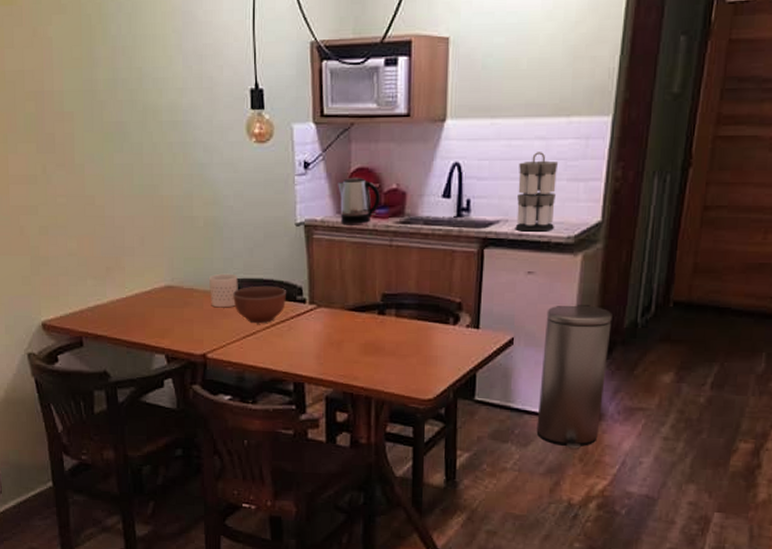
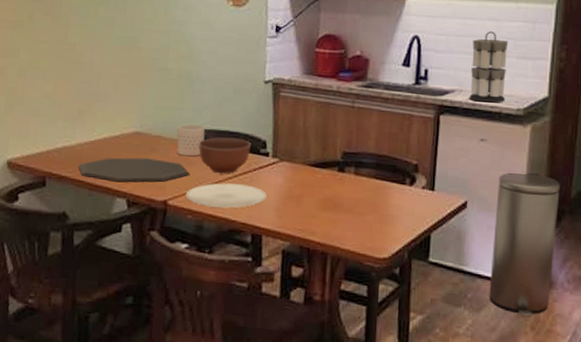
placemat: none [113,312,227,338] -> present [78,157,190,183]
plate: none [224,333,307,359] -> present [186,183,267,209]
kettle: present [338,177,380,224] -> none [306,42,345,86]

